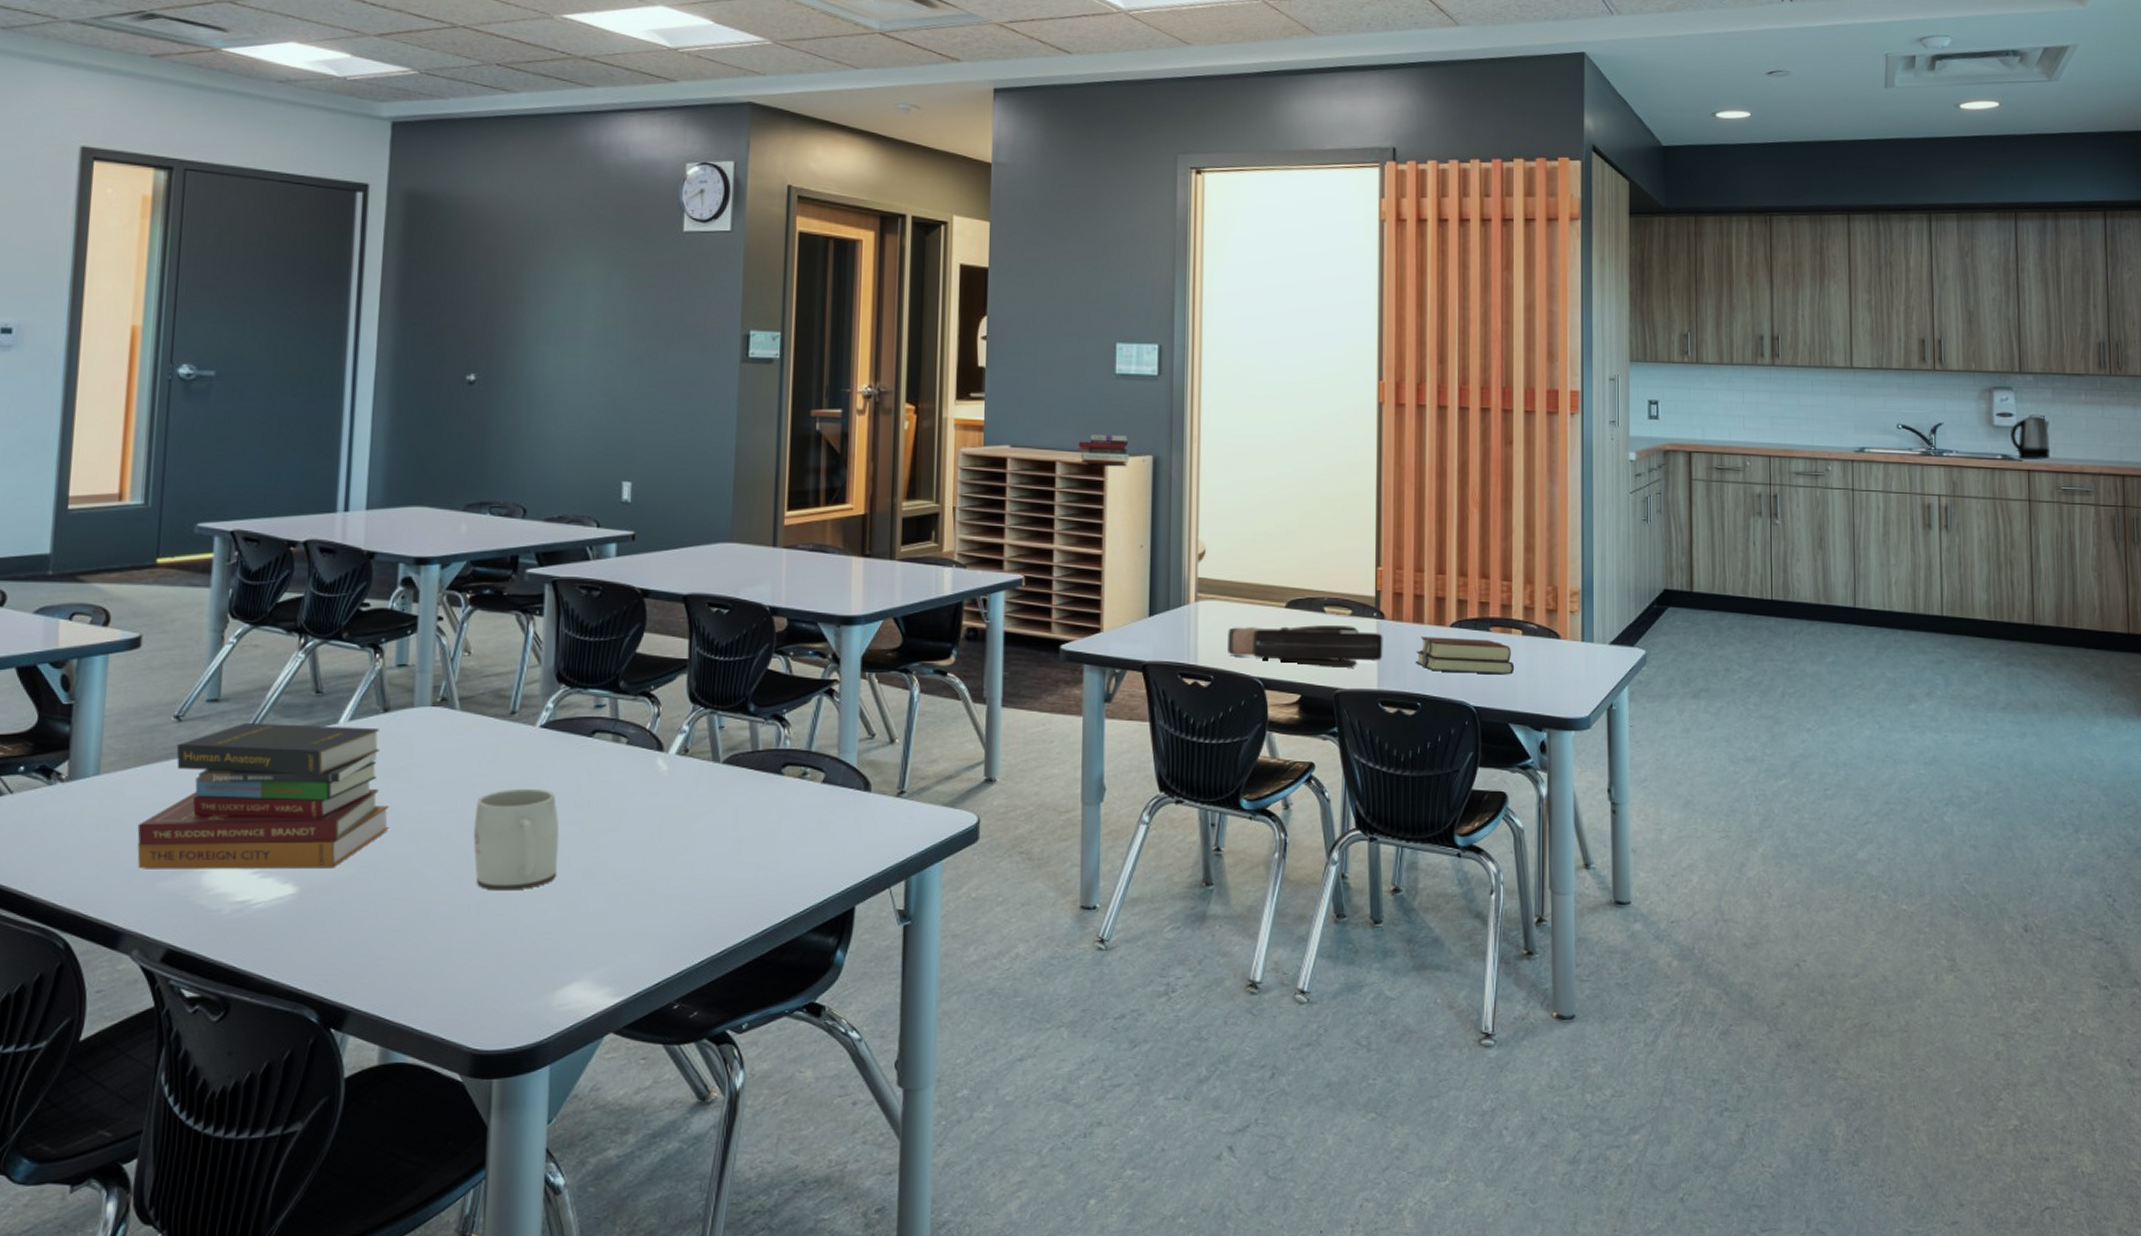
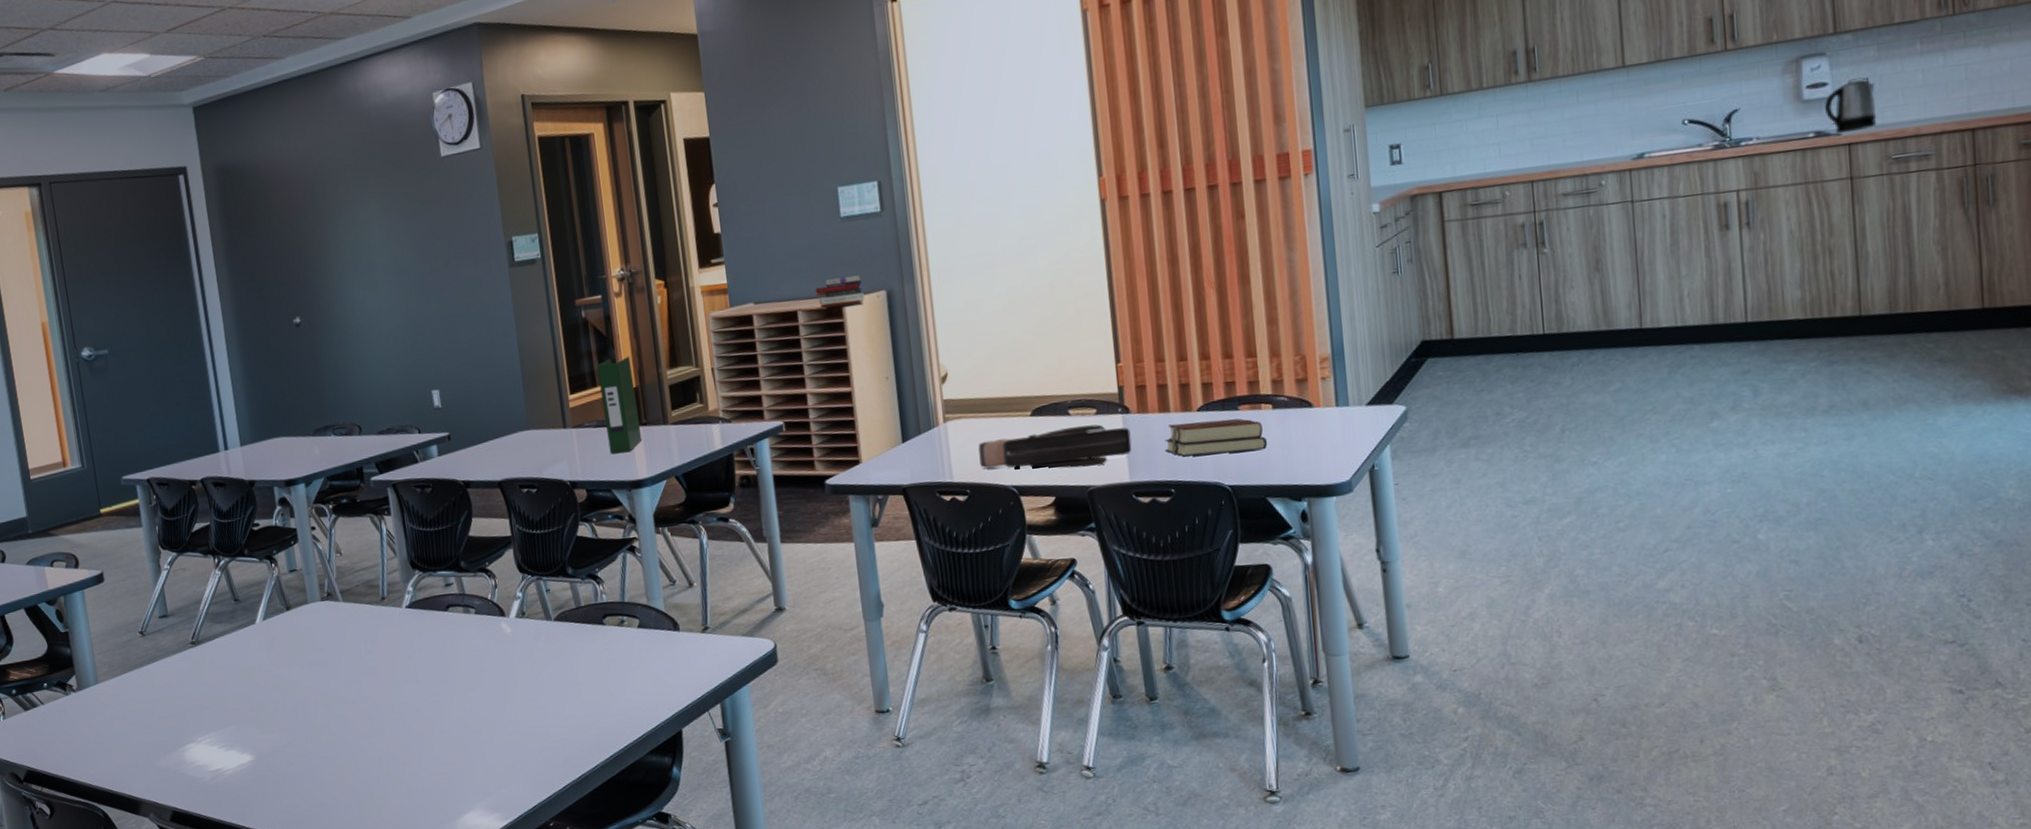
books: present [137,722,389,869] -> none [132,624,310,753]
mug: present [473,788,560,891] -> none [369,658,441,744]
binder: none [822,478,864,584] -> present [596,357,642,454]

